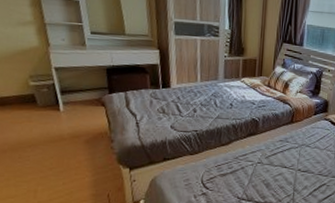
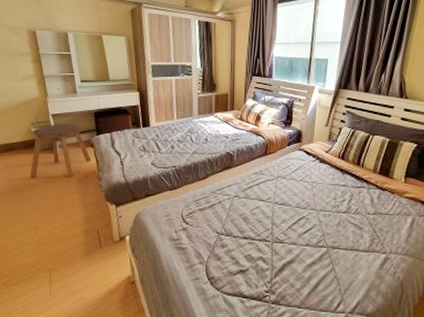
stool: none [28,78,102,137] -> present [30,124,91,177]

